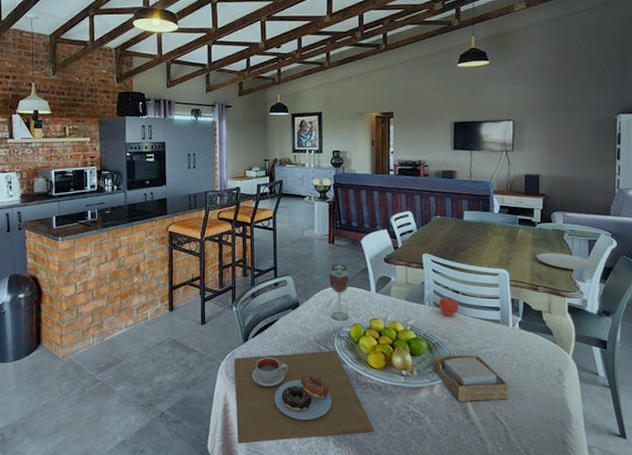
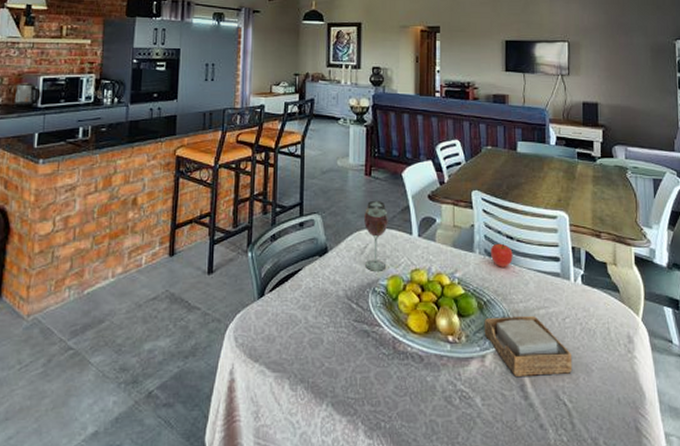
place setting: present [234,351,373,444] -> none [243,310,413,435]
plate: present [537,253,598,270] -> none [598,193,664,214]

